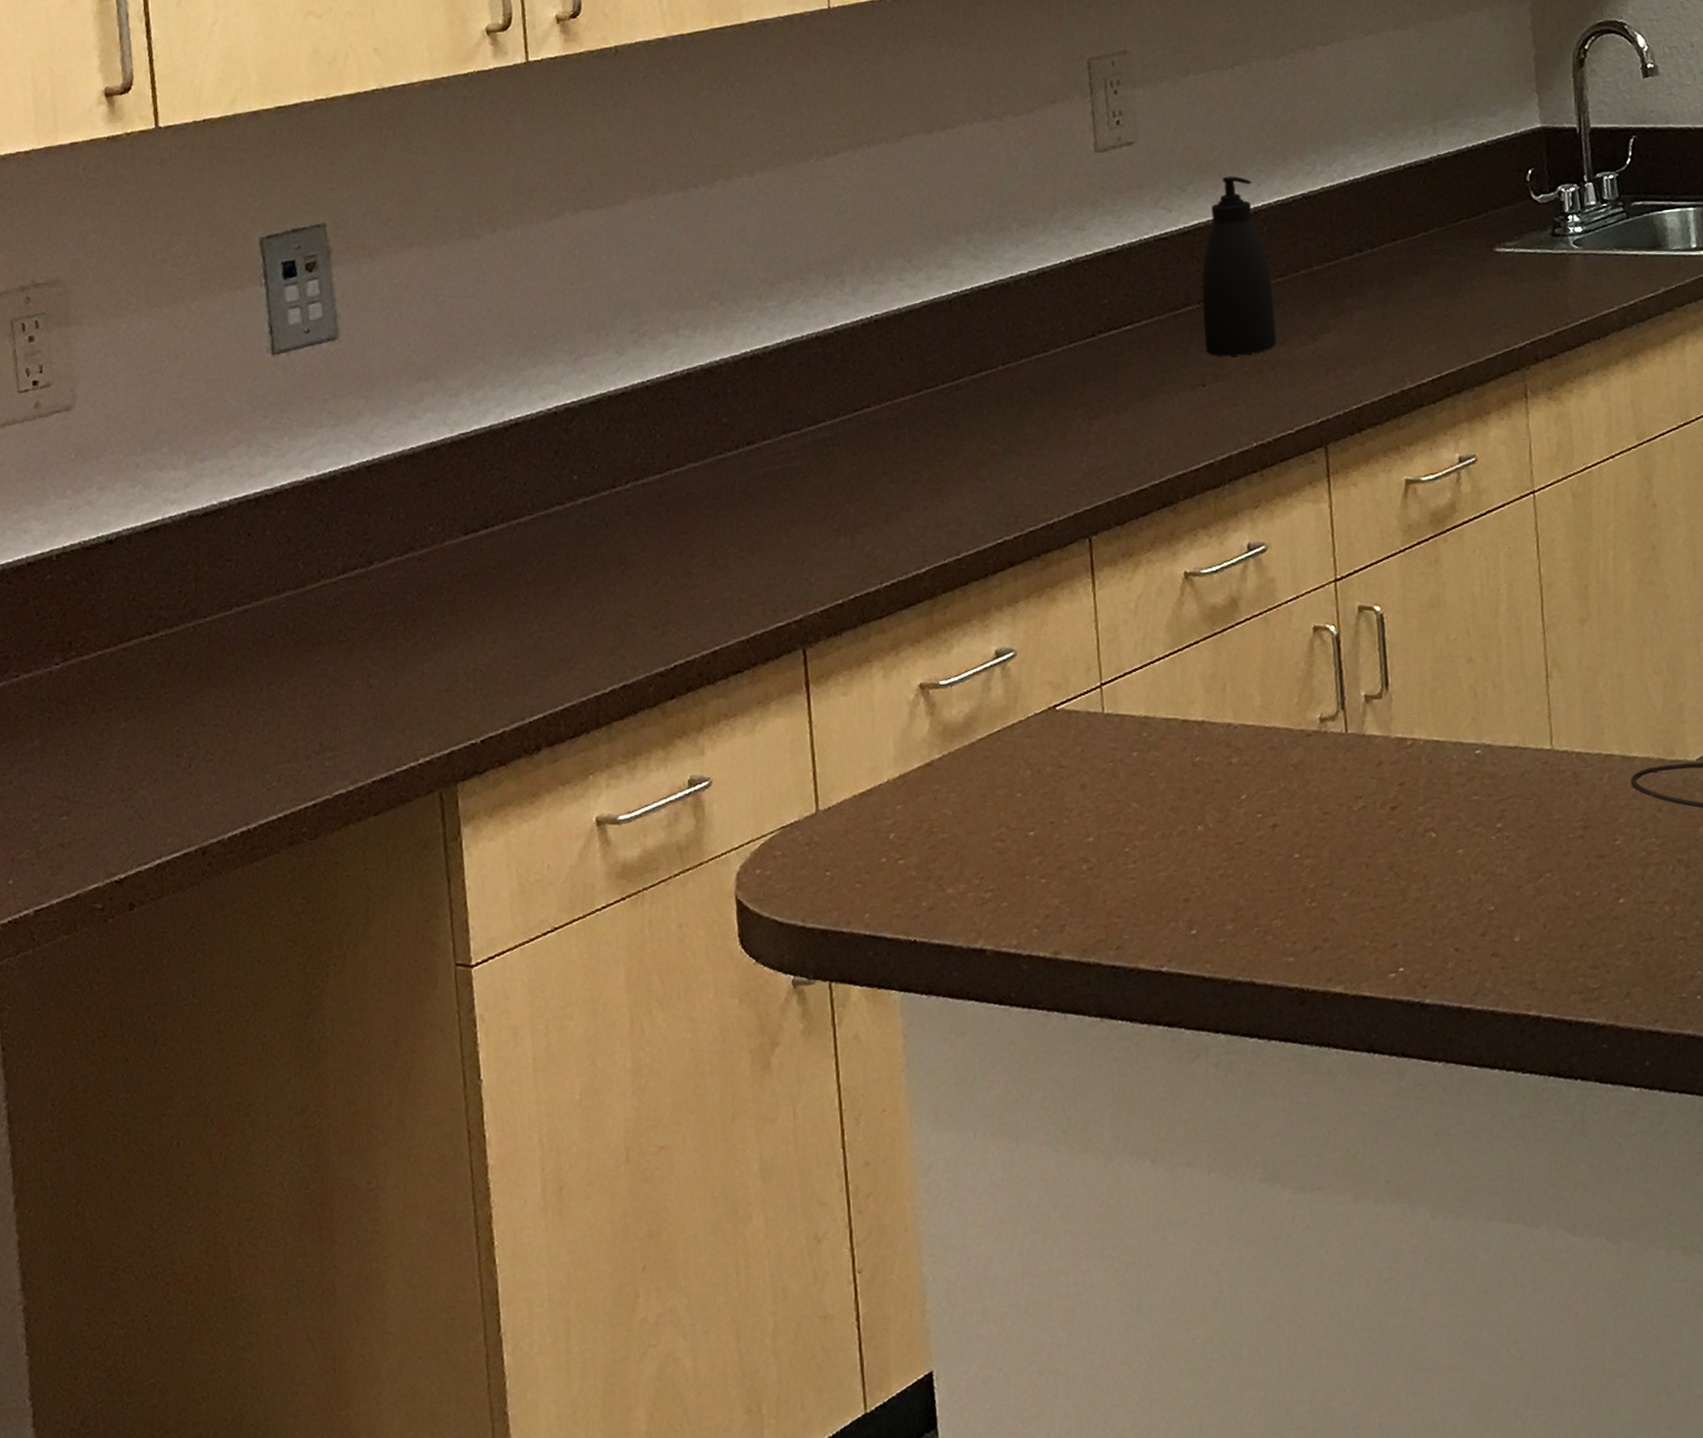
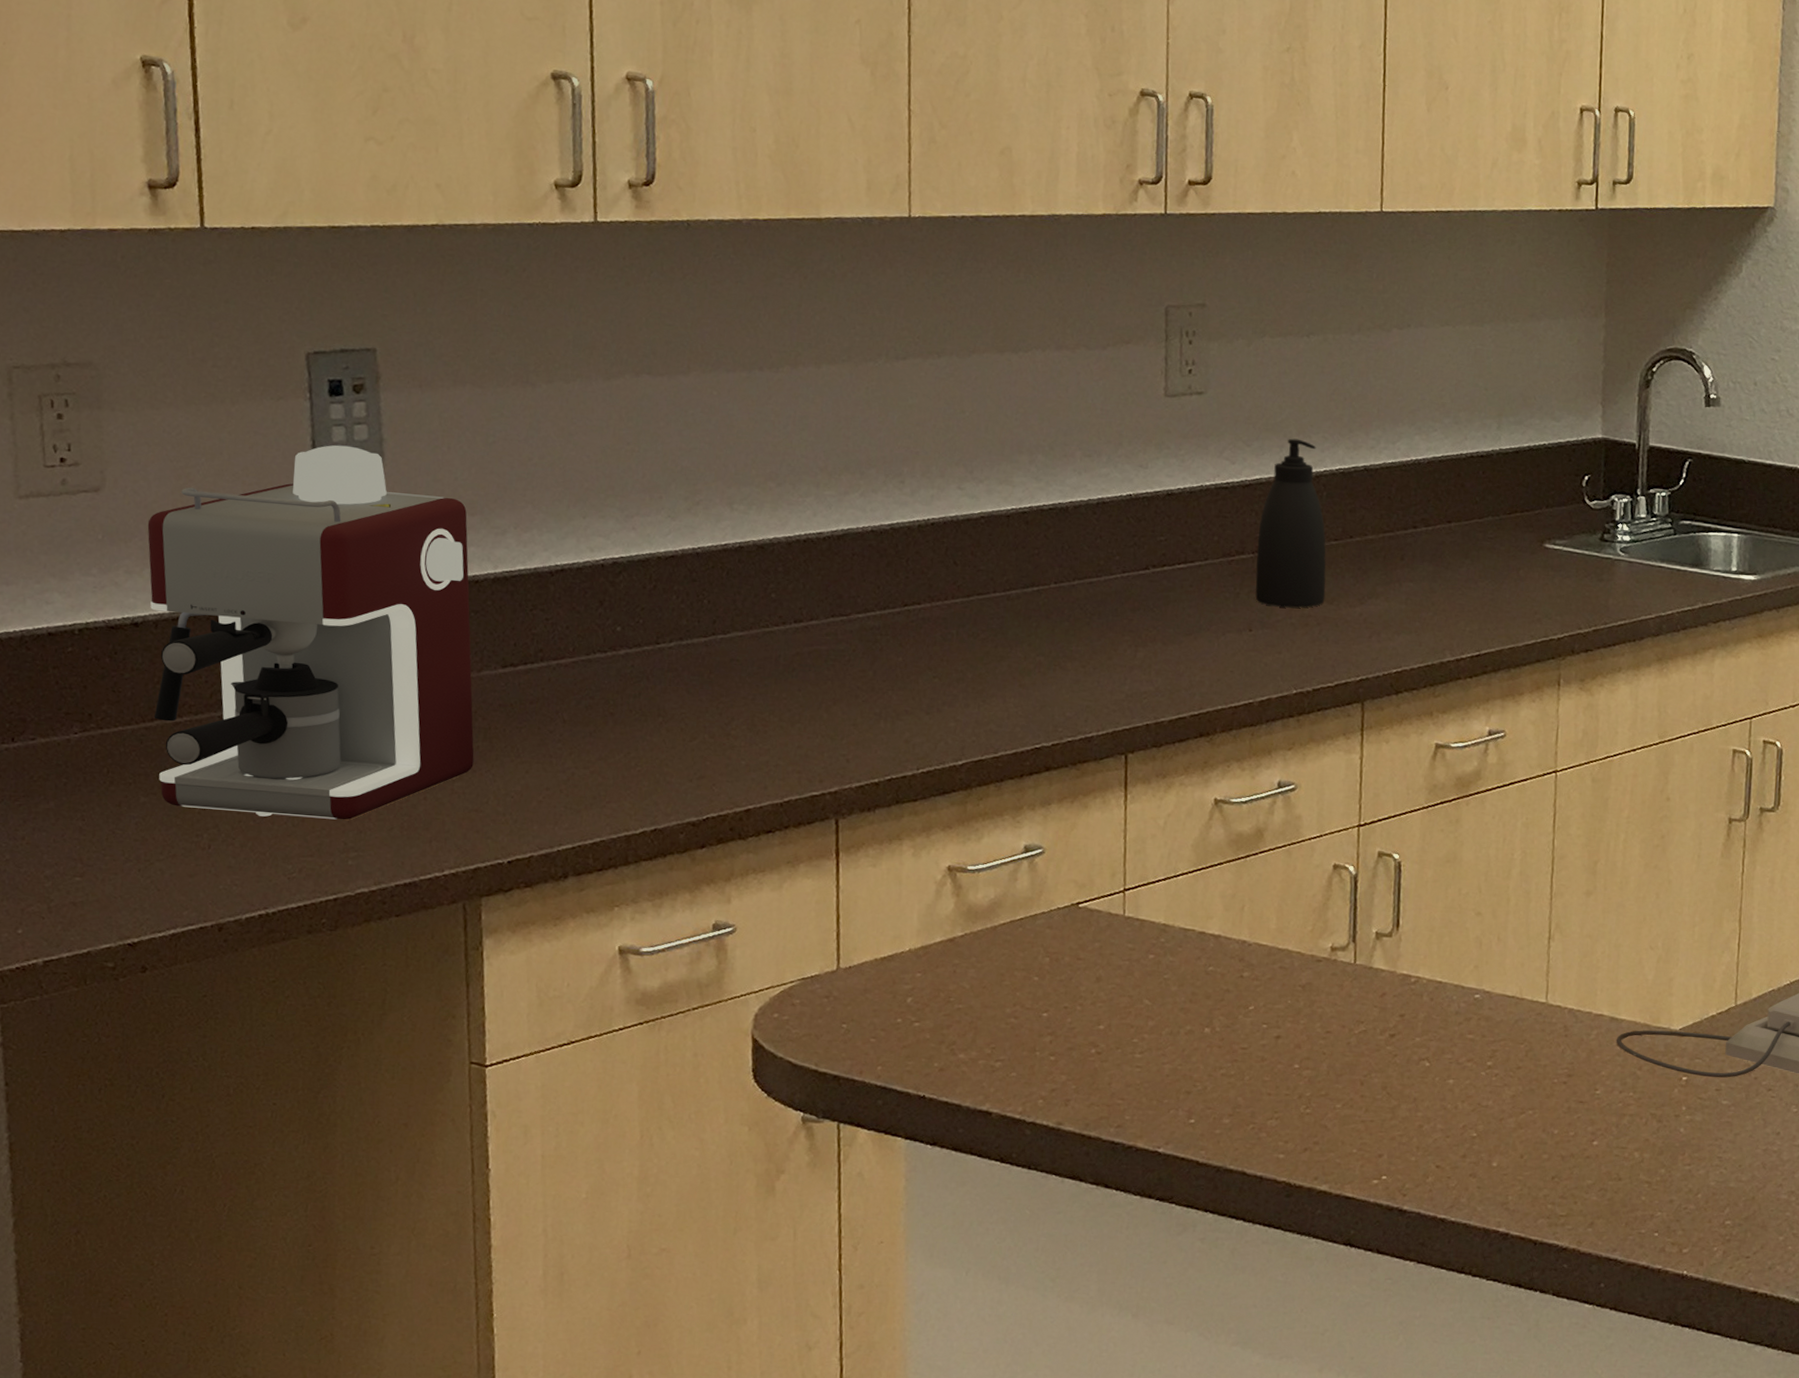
coffee maker: none [117,326,442,728] -> present [147,445,474,820]

